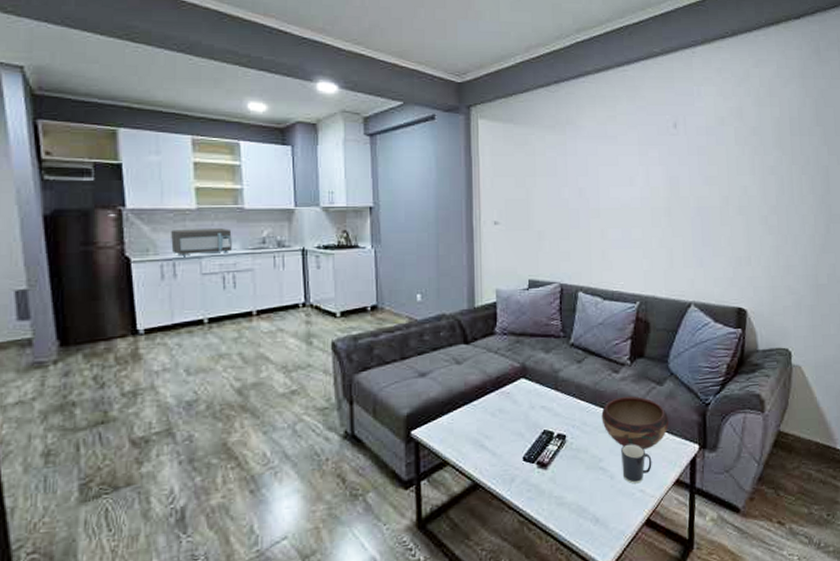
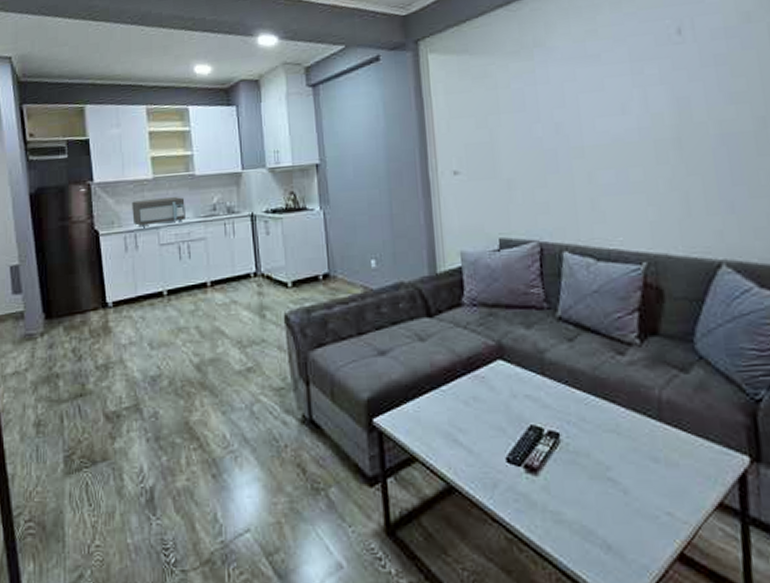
decorative bowl: present [601,395,669,450] -> none [604,385,702,458]
mug: present [621,443,652,484] -> none [635,449,682,504]

